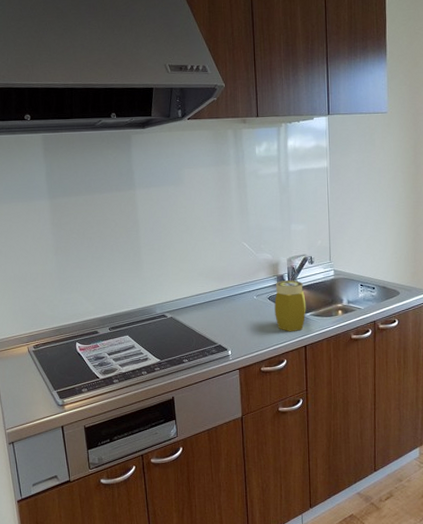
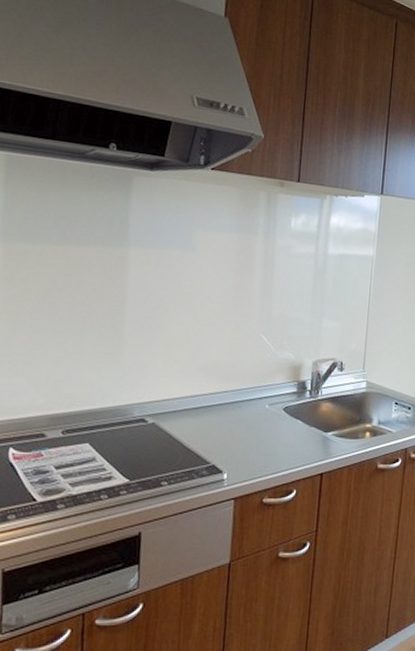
jar: present [274,280,306,332] -> none [289,388,329,455]

